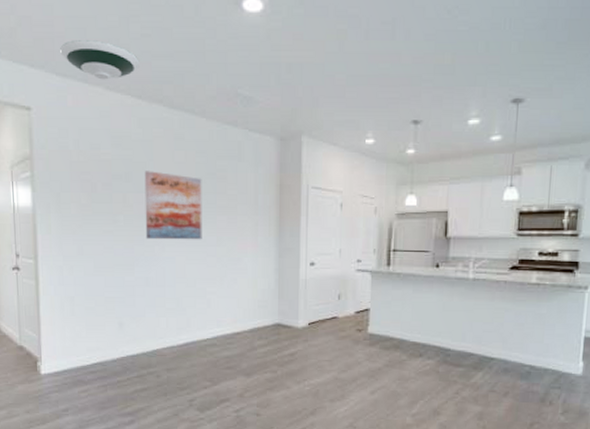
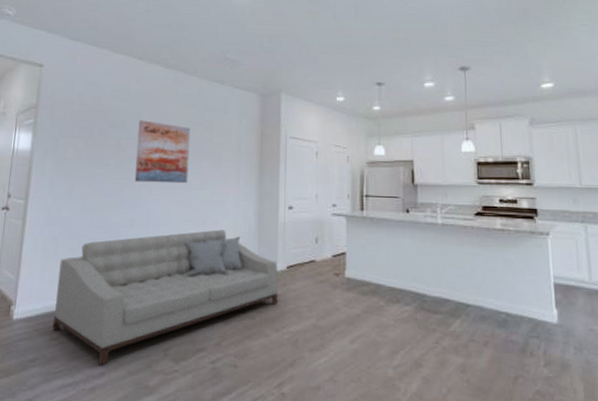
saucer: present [60,40,140,80] -> none [75,12,143,44]
sofa: none [79,287,299,414] -> present [52,229,278,365]

